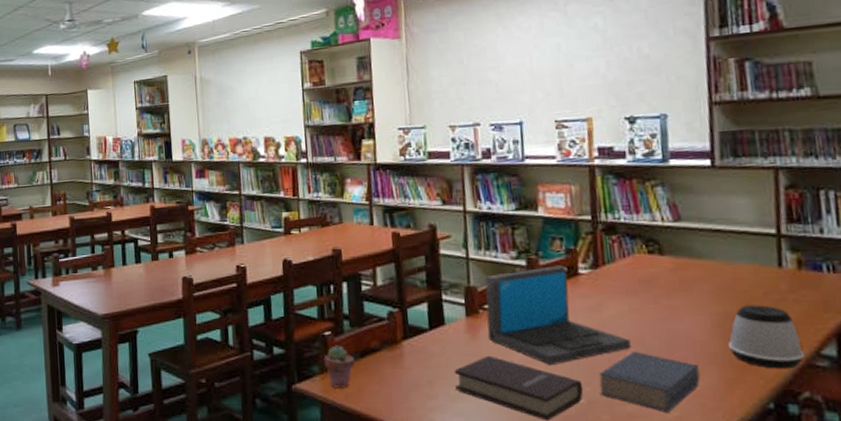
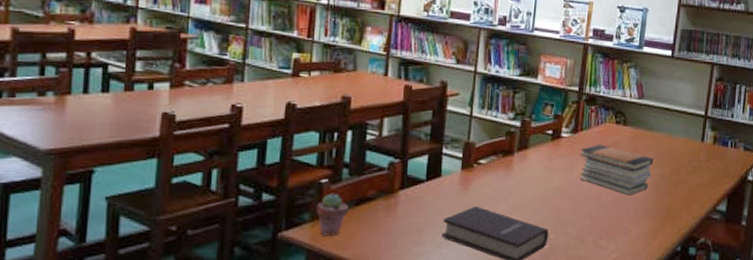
laptop: present [484,265,631,366] -> none [477,128,591,216]
book: present [599,351,701,412] -> none [561,204,636,255]
book stack: none [606,280,711,339] -> present [580,145,654,196]
speaker: present [728,305,804,369] -> none [659,170,706,220]

